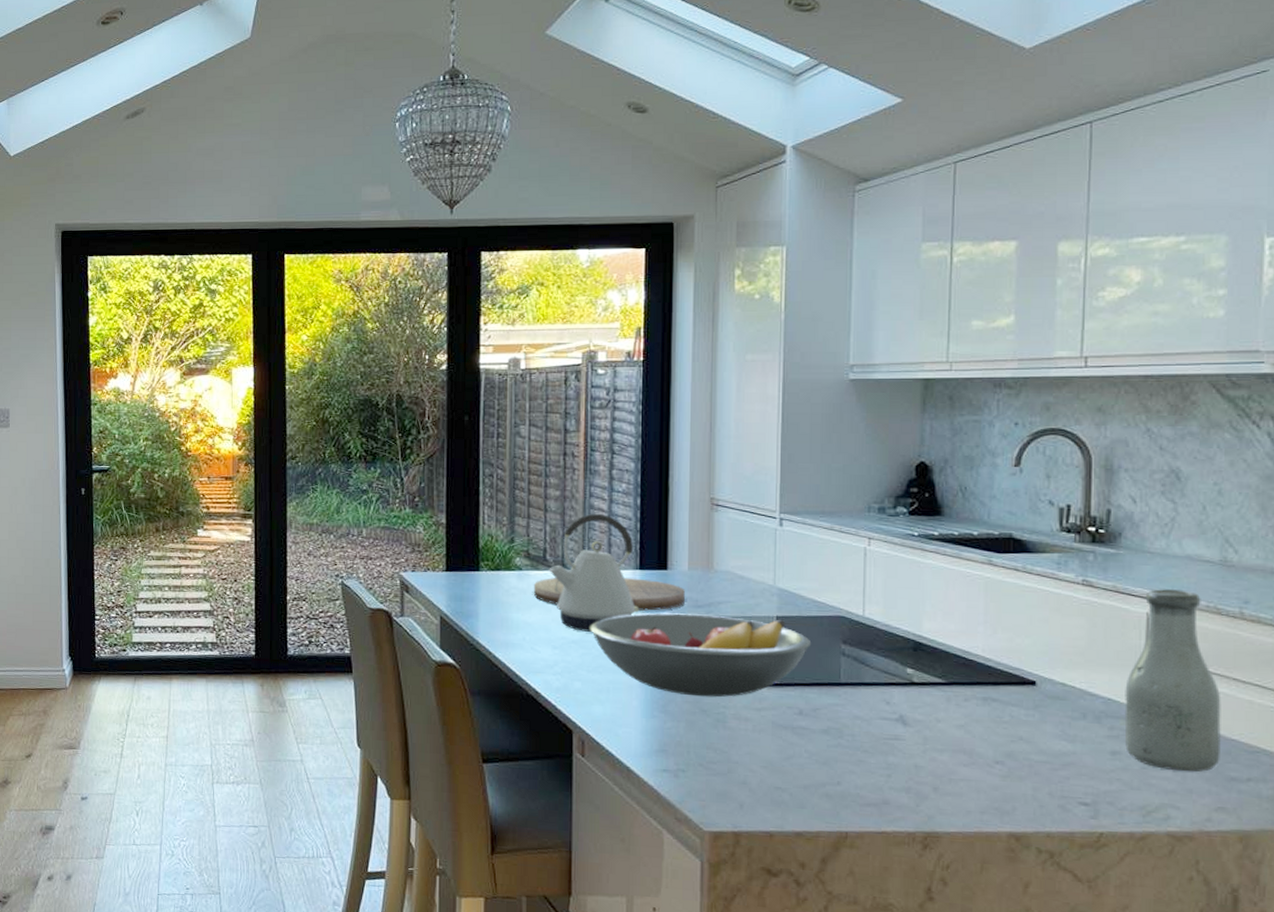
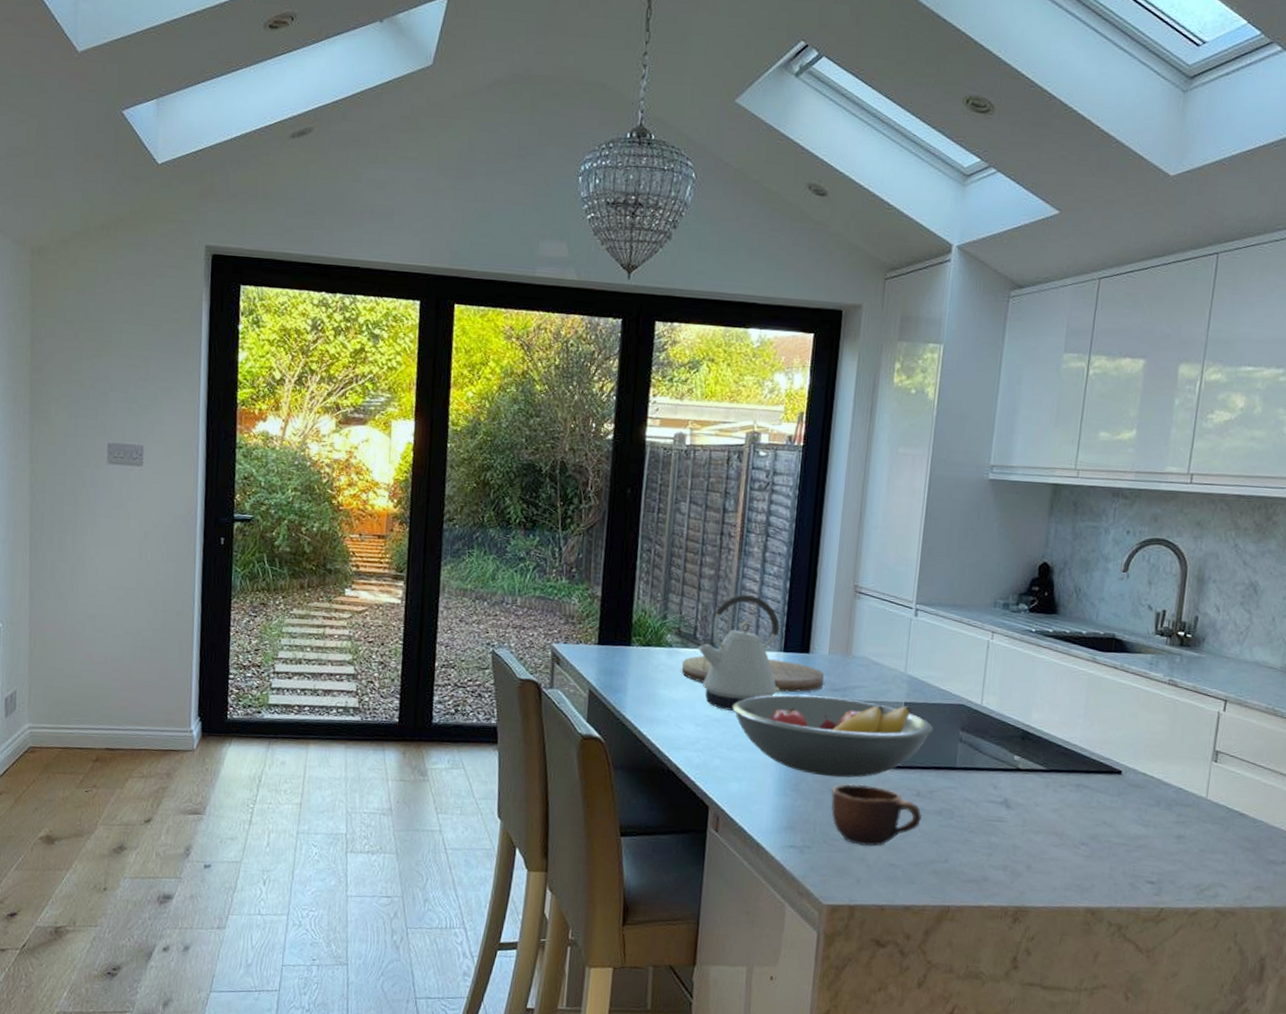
mug: none [704,703,806,769] -> present [830,784,921,847]
bottle: present [1124,589,1221,772] -> none [1189,690,1269,855]

